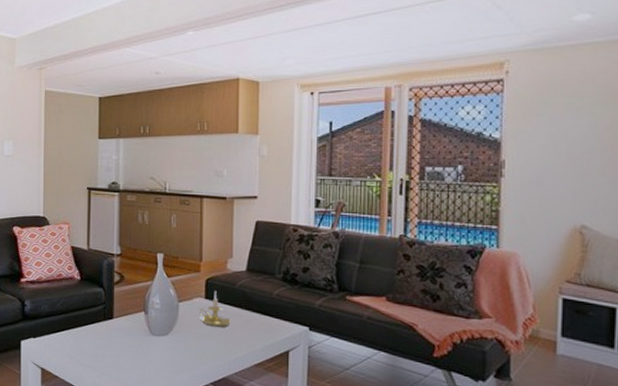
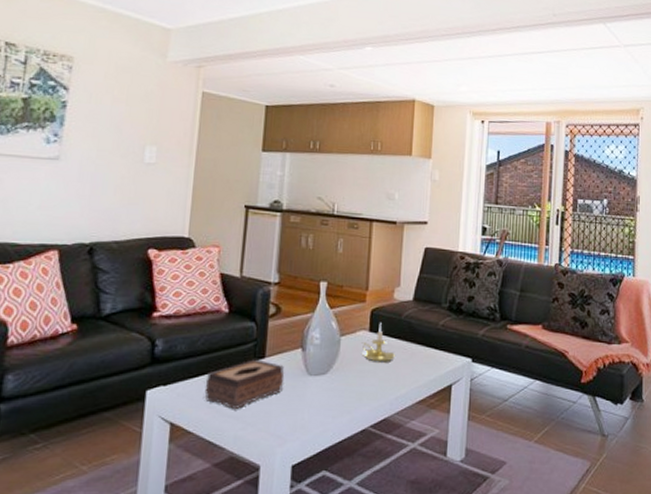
tissue box: none [66,319,131,360] -> present [204,359,285,409]

